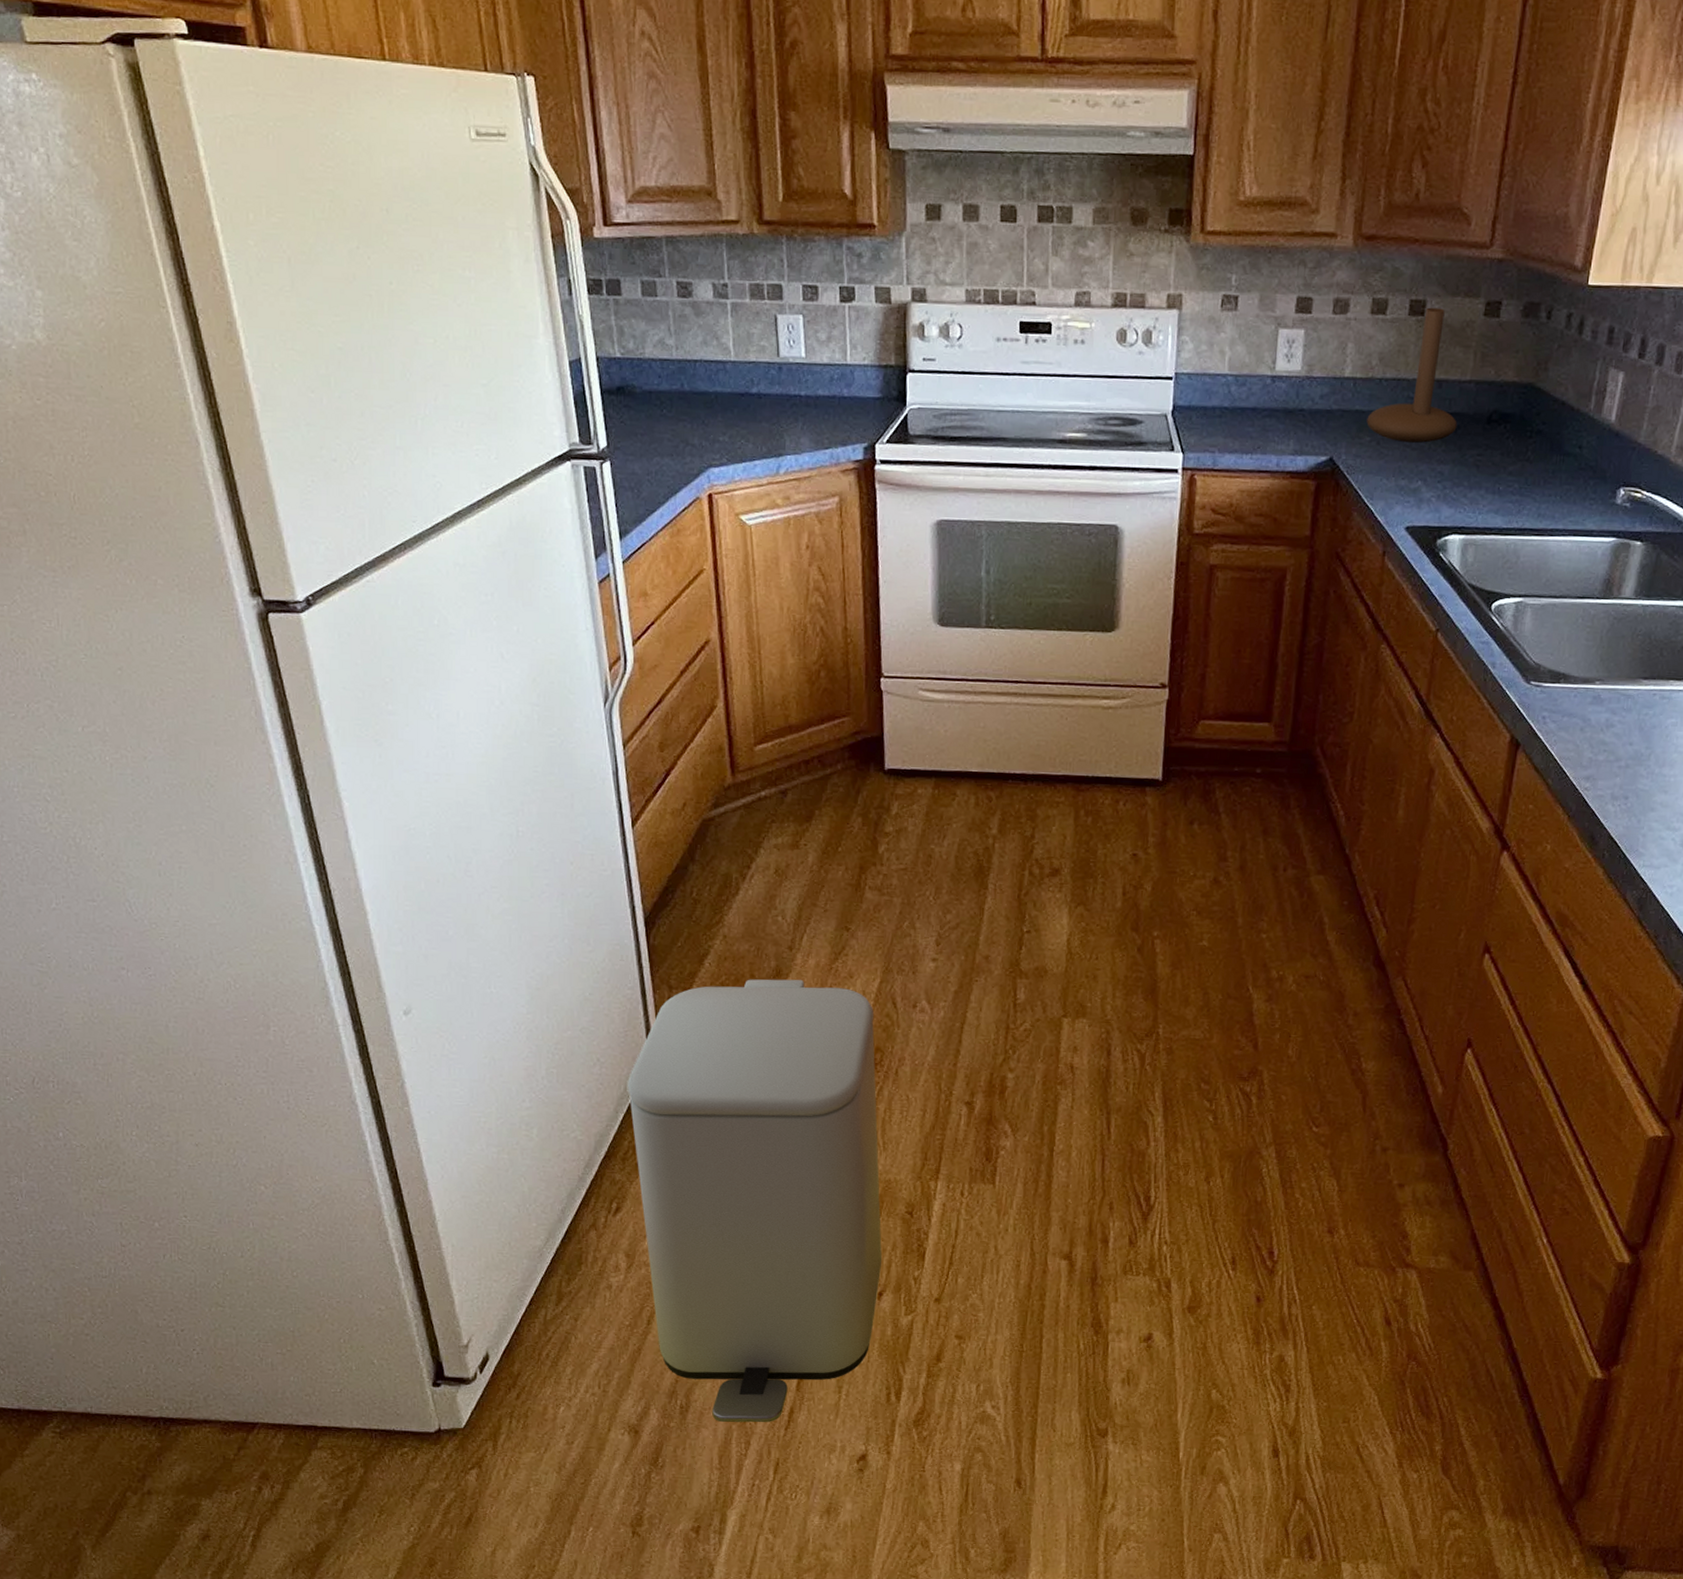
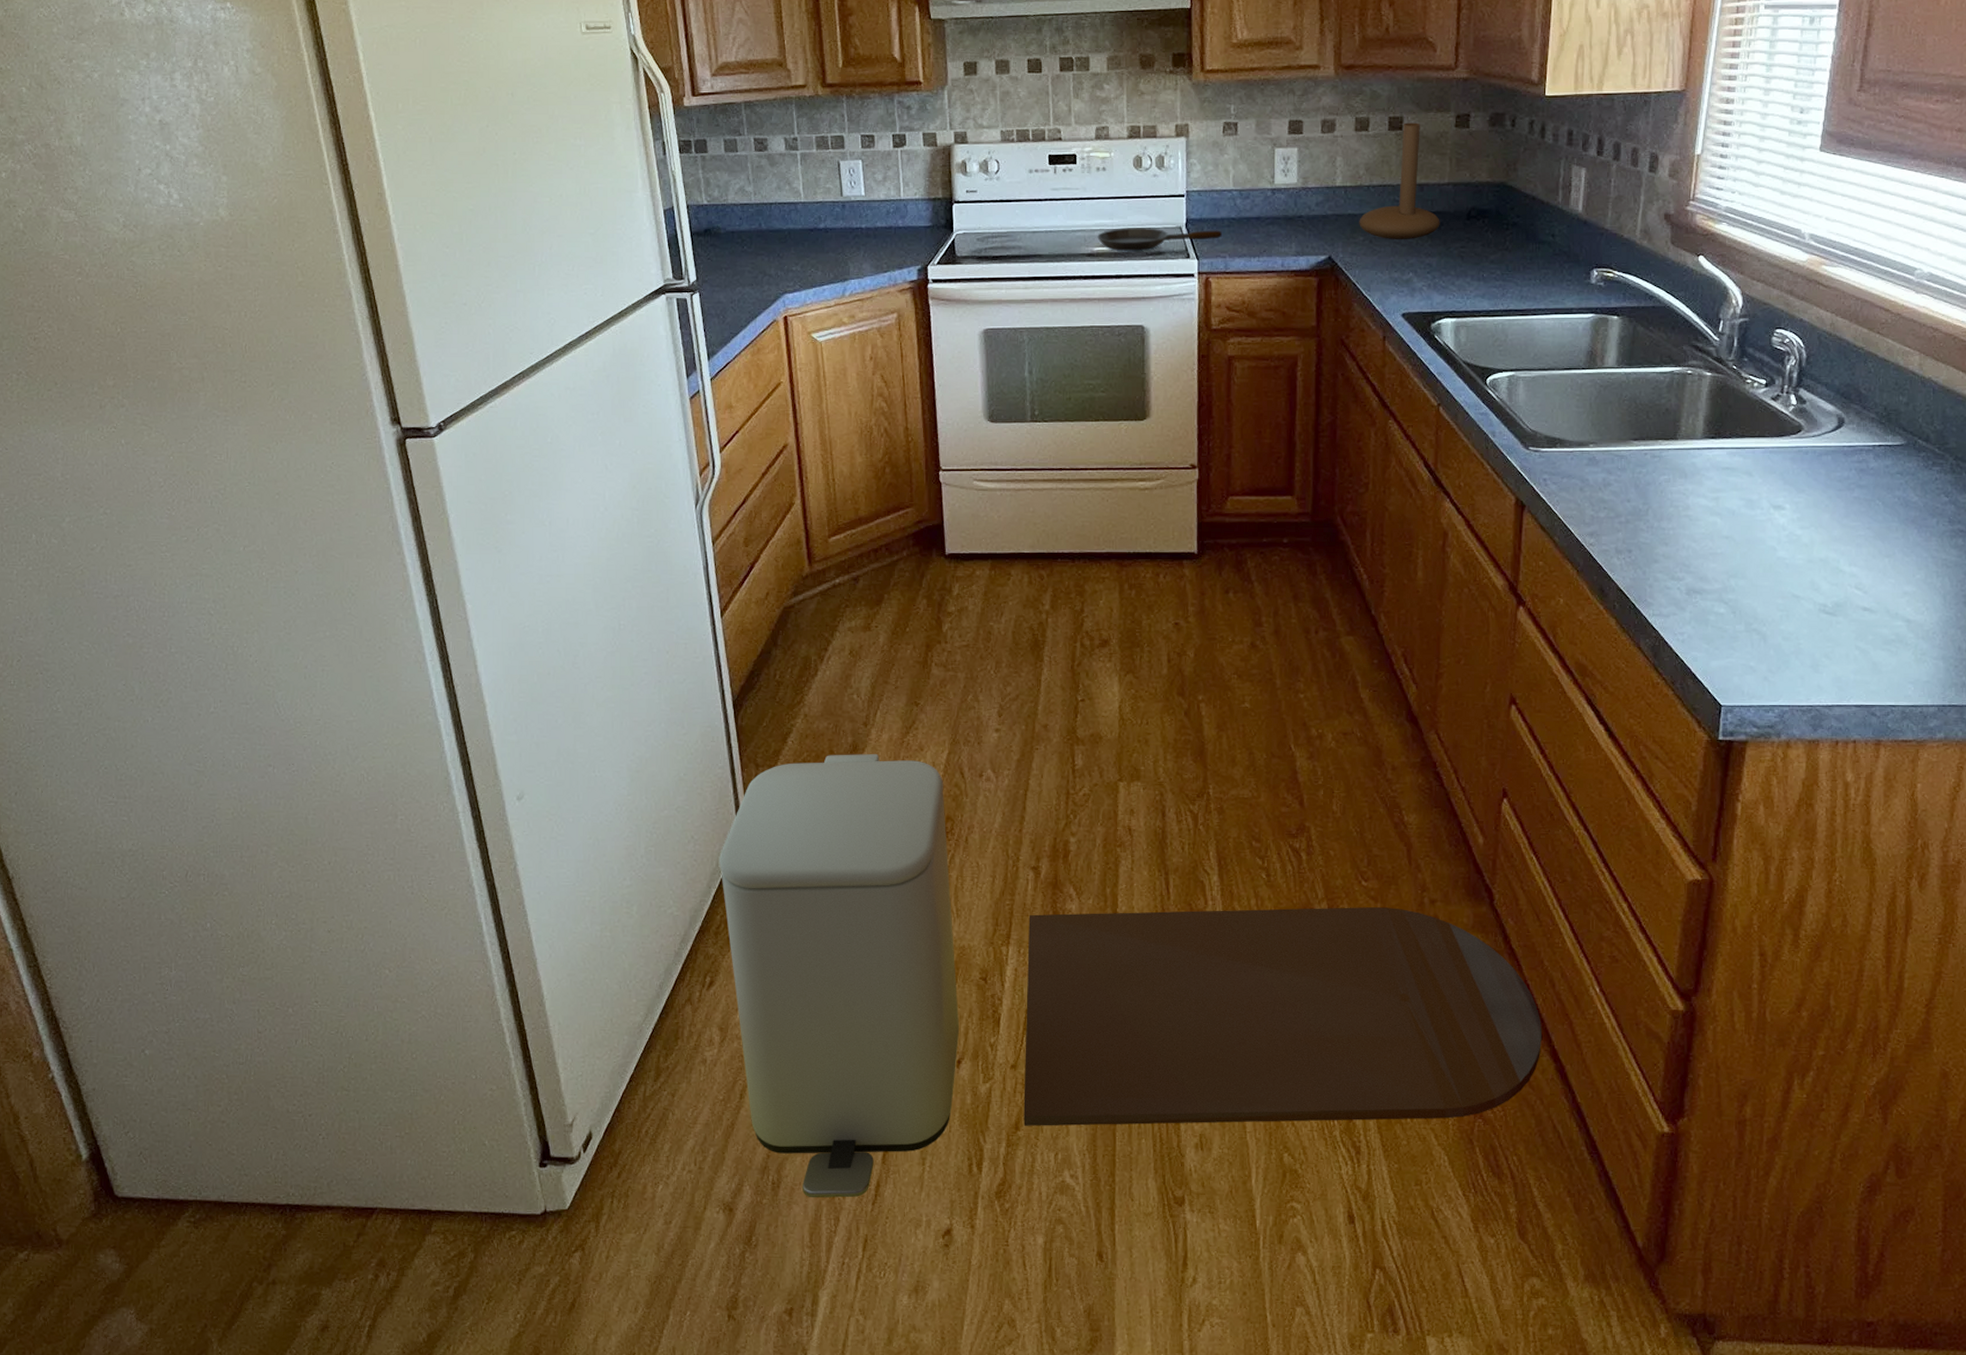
door mat: none [945,1150,1485,1361] -> present [1023,907,1542,1126]
frying pan: none [1070,412,1212,440] -> present [1097,228,1222,251]

